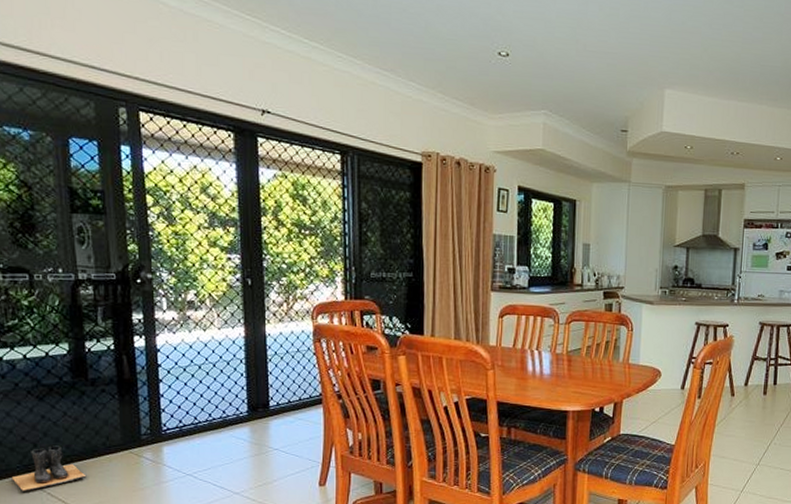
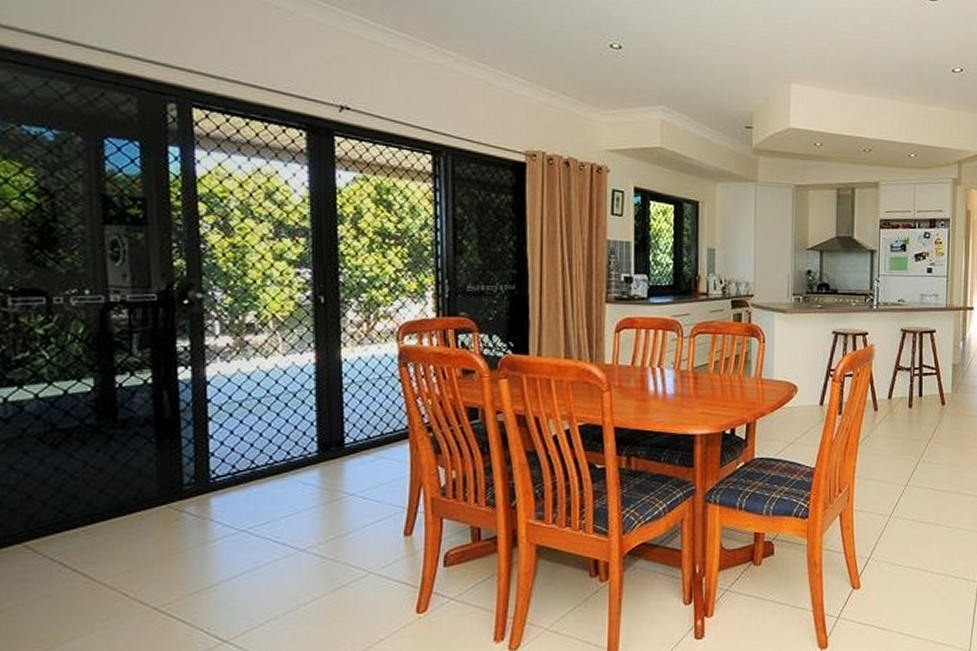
boots: present [11,445,87,491] -> none [12,503,111,562]

